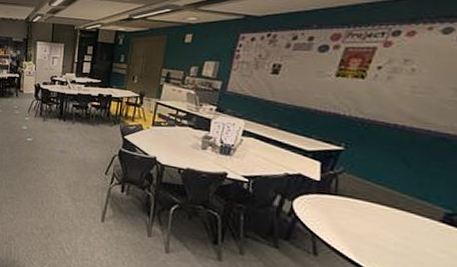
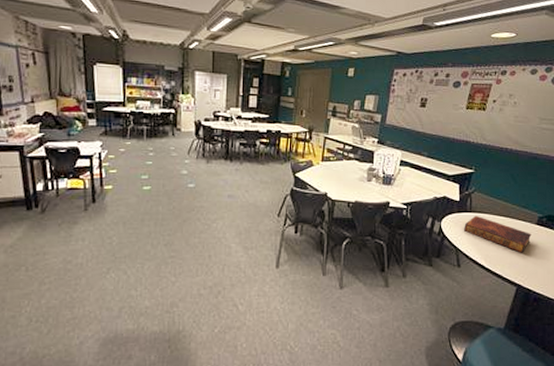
book: none [323,199,432,254] -> present [463,215,532,253]

